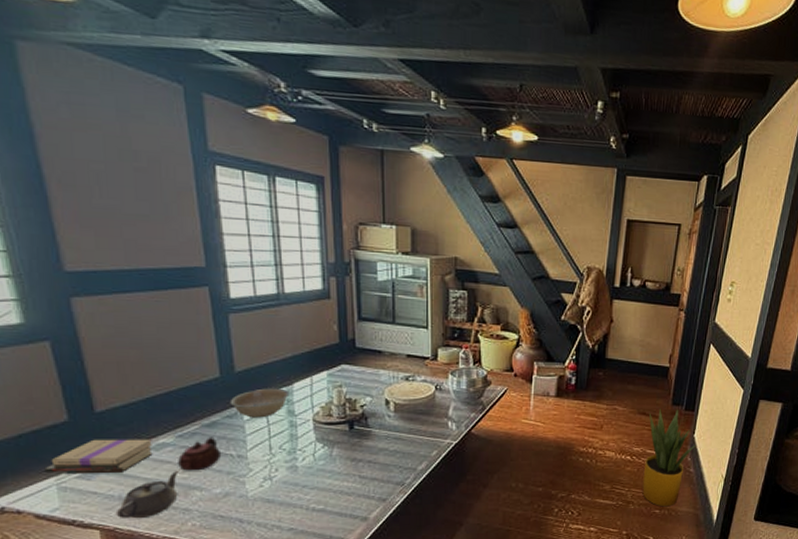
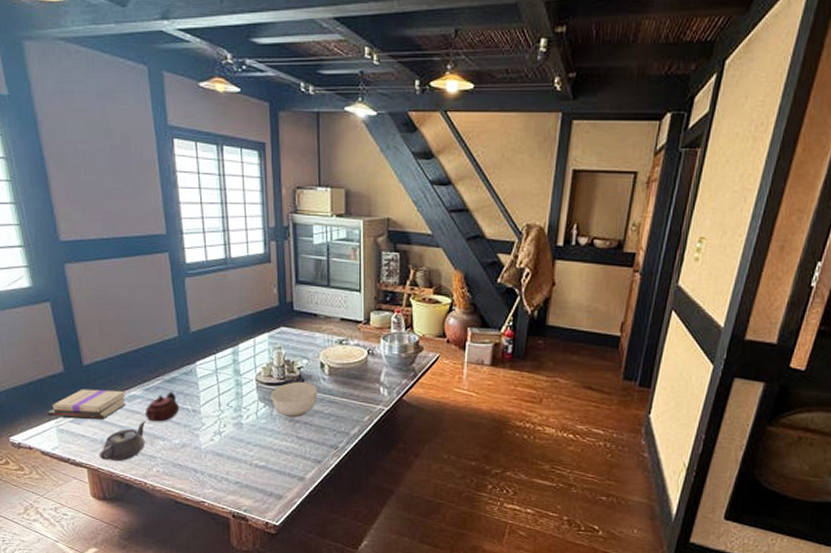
ceramic bowl: present [229,388,290,418] -> none [186,348,236,376]
bowl: none [331,419,383,457] -> present [271,381,318,418]
planter: present [642,408,696,507] -> none [586,383,652,494]

